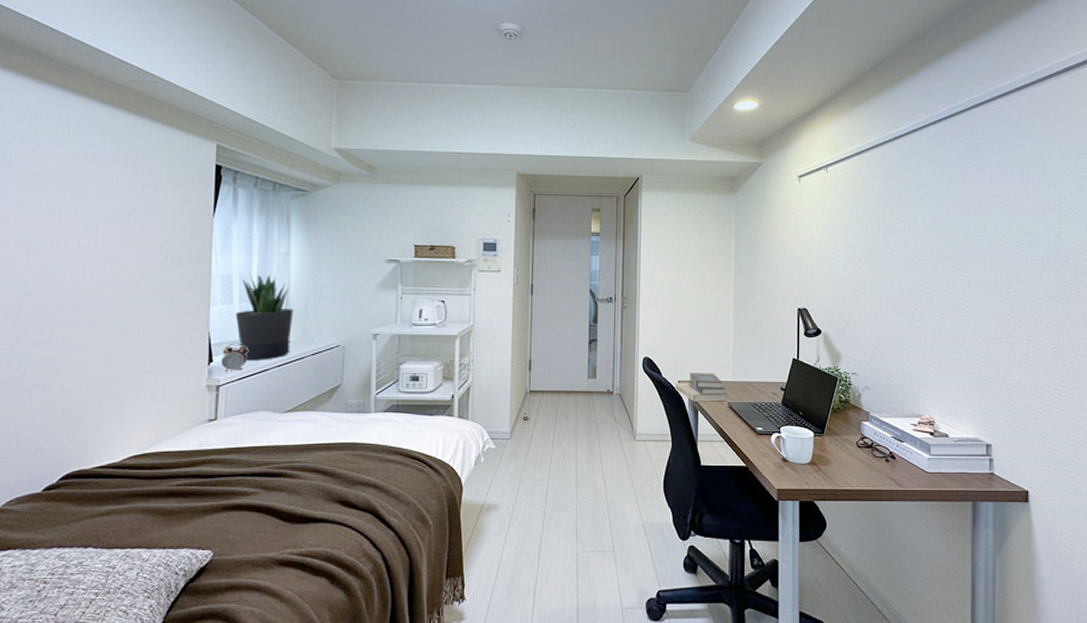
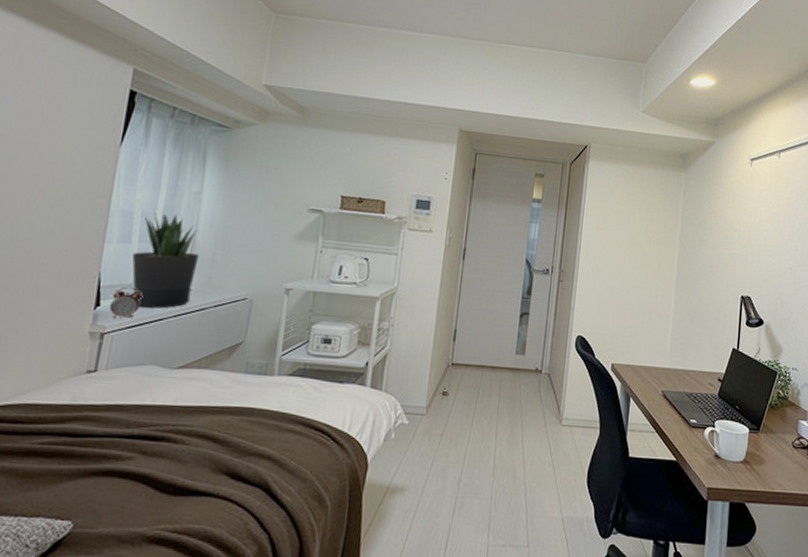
books: present [675,373,726,402] -> none [608,356,661,390]

